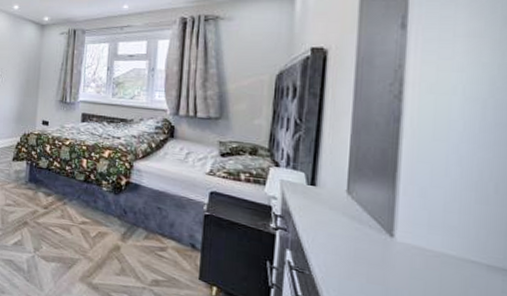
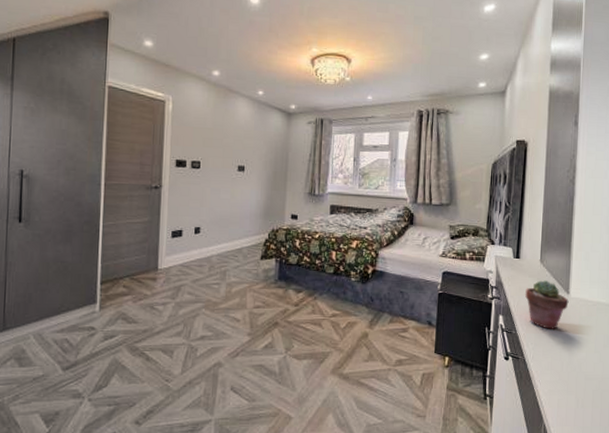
potted succulent: none [323,215,393,278] -> present [524,280,569,329]

